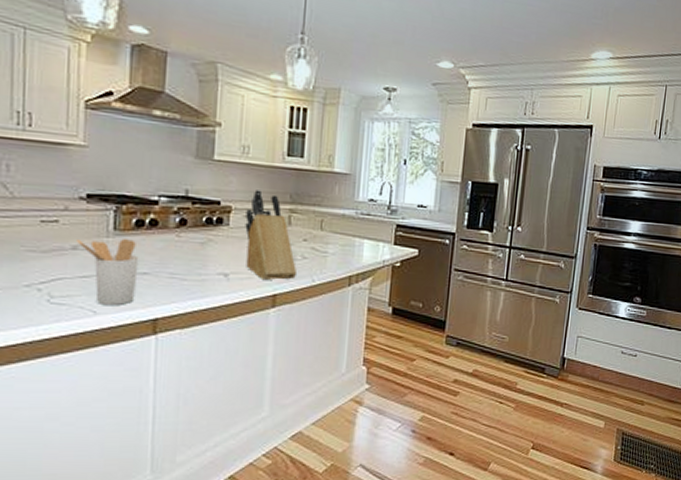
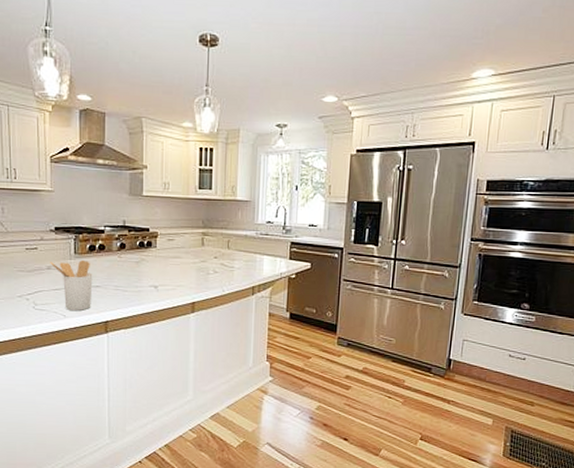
knife block: present [245,190,298,281] -> none [168,218,211,291]

